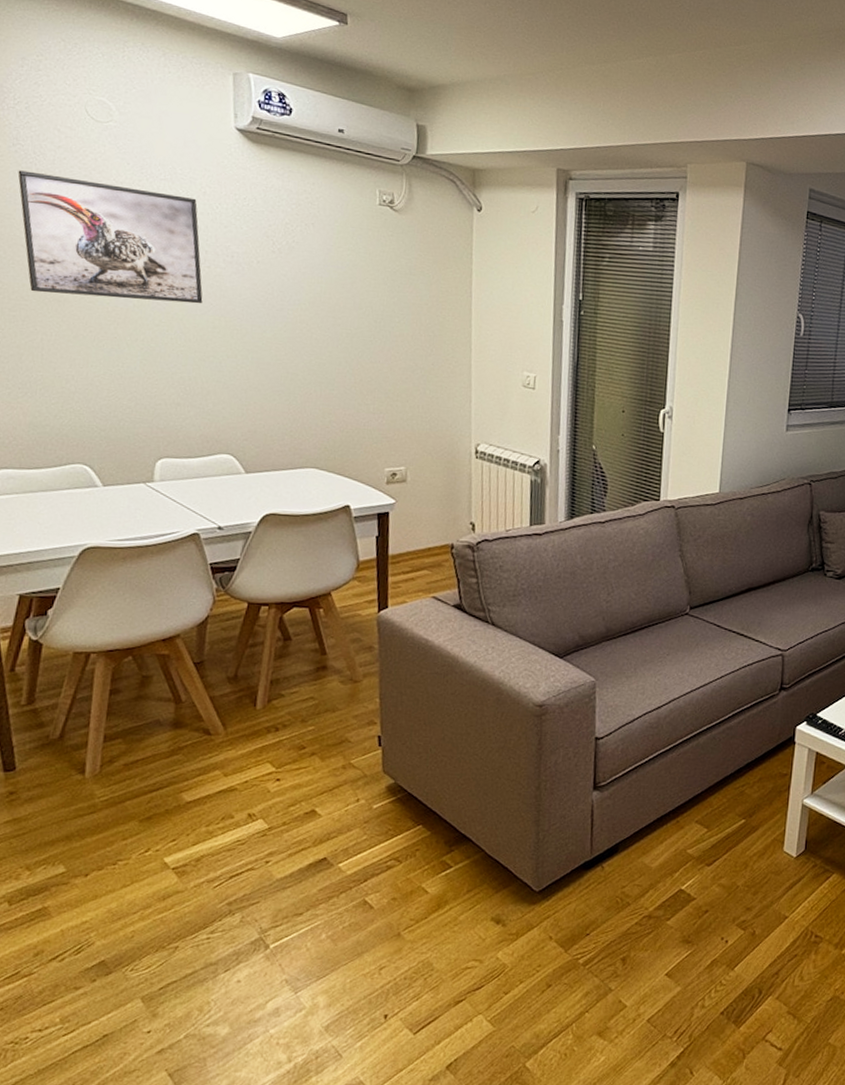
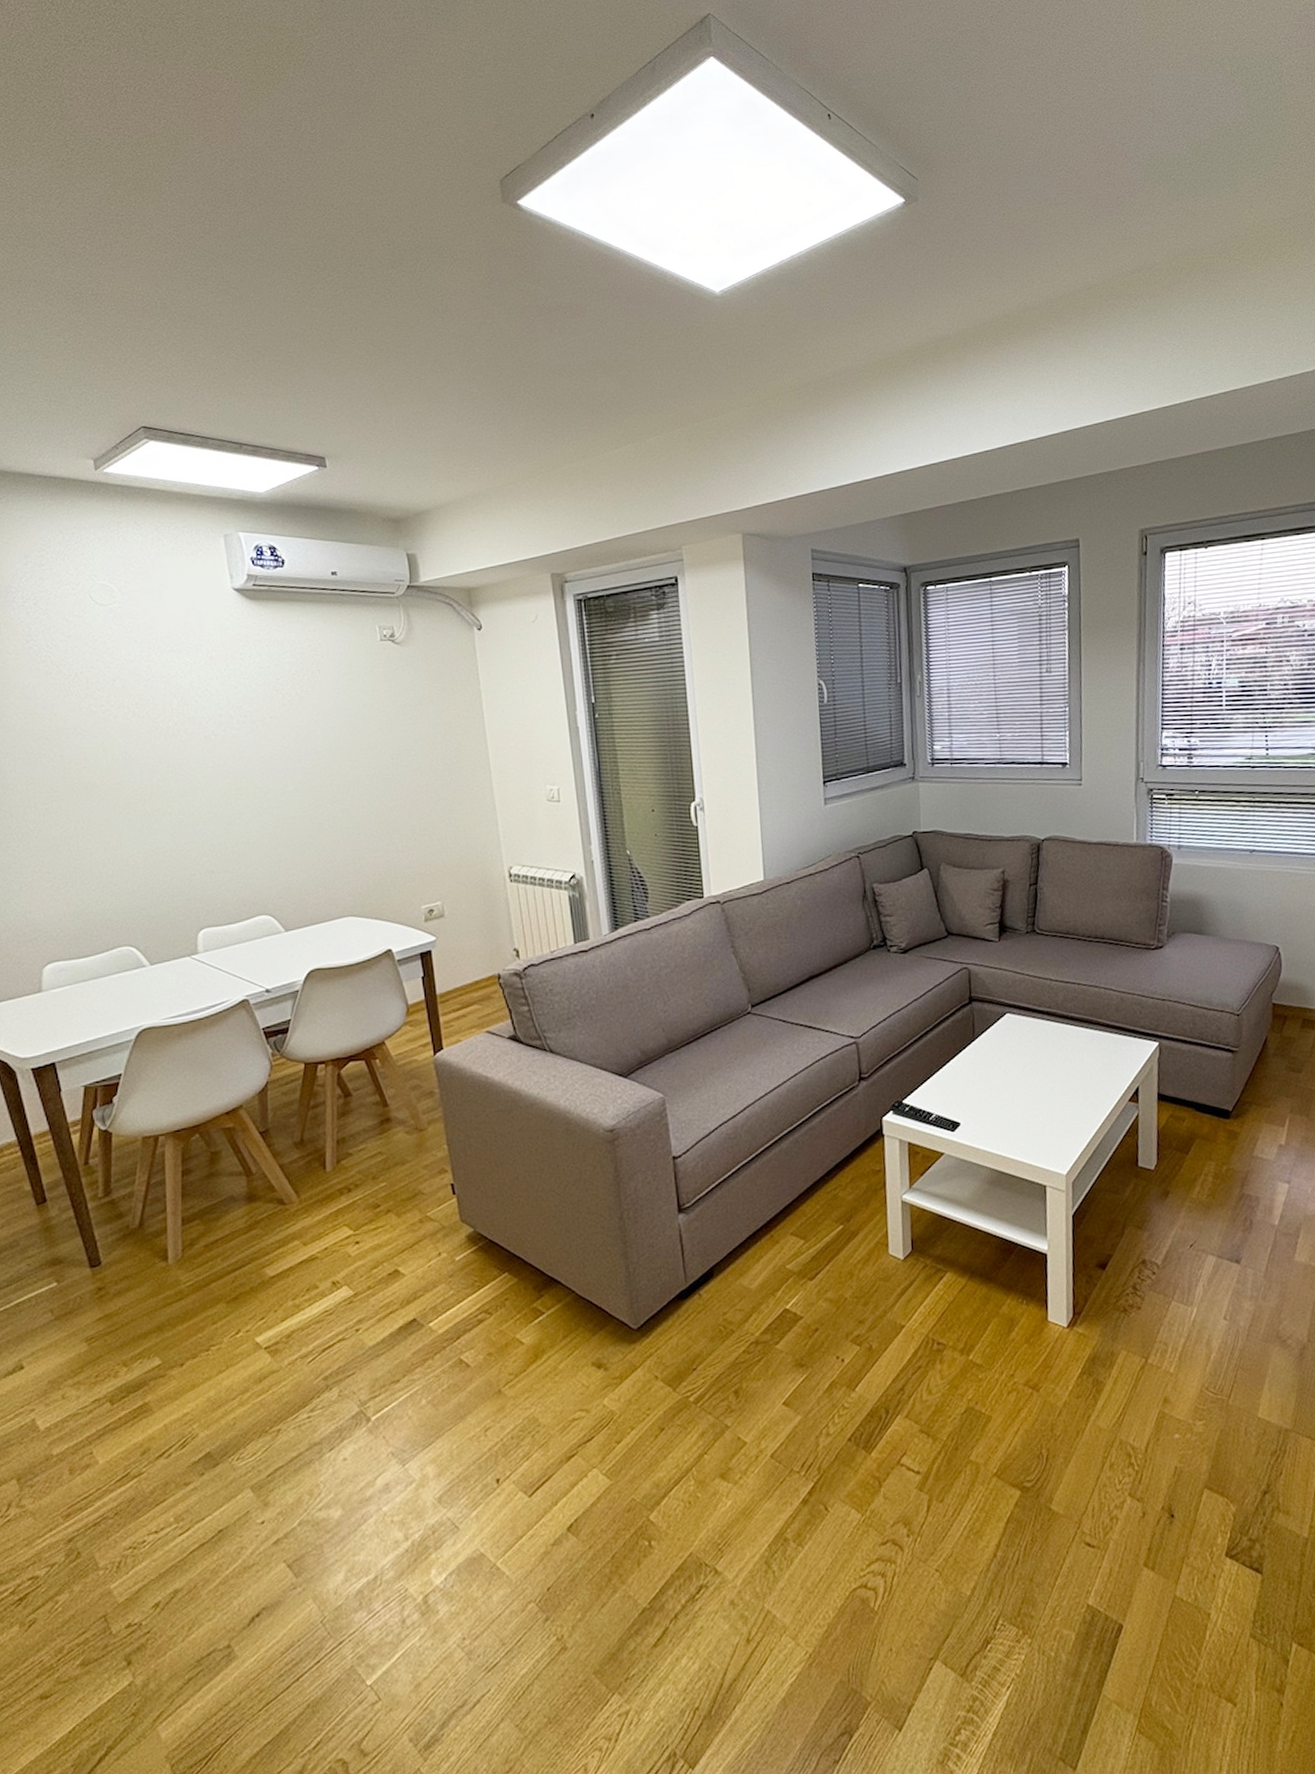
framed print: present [18,170,203,304] -> none [34,664,223,782]

